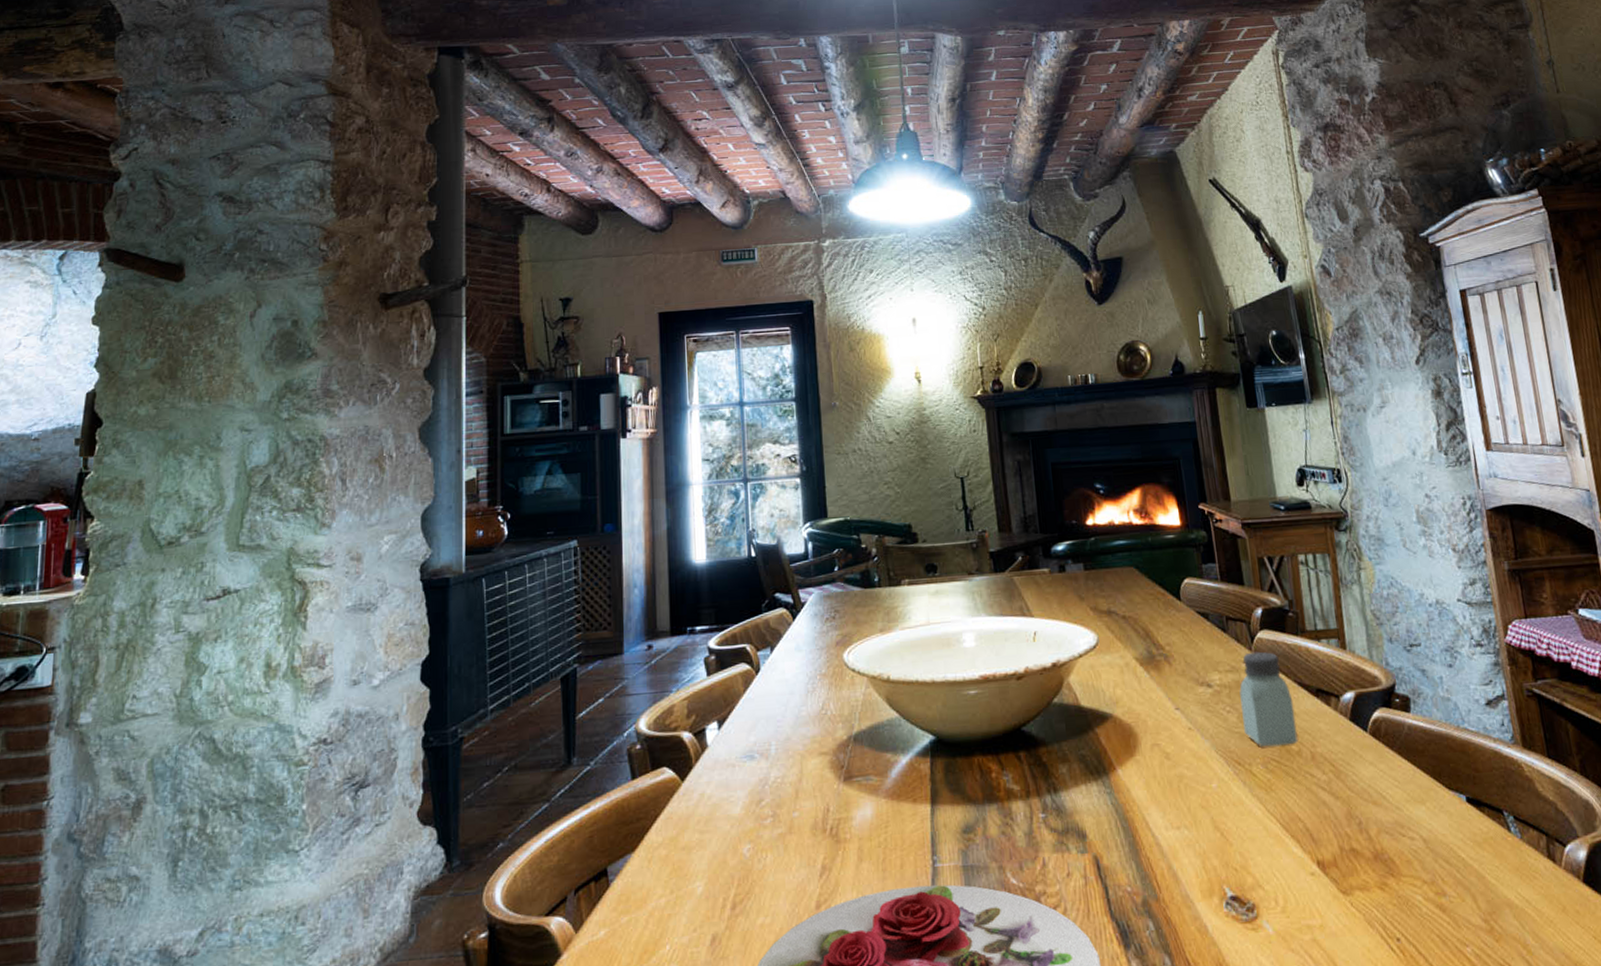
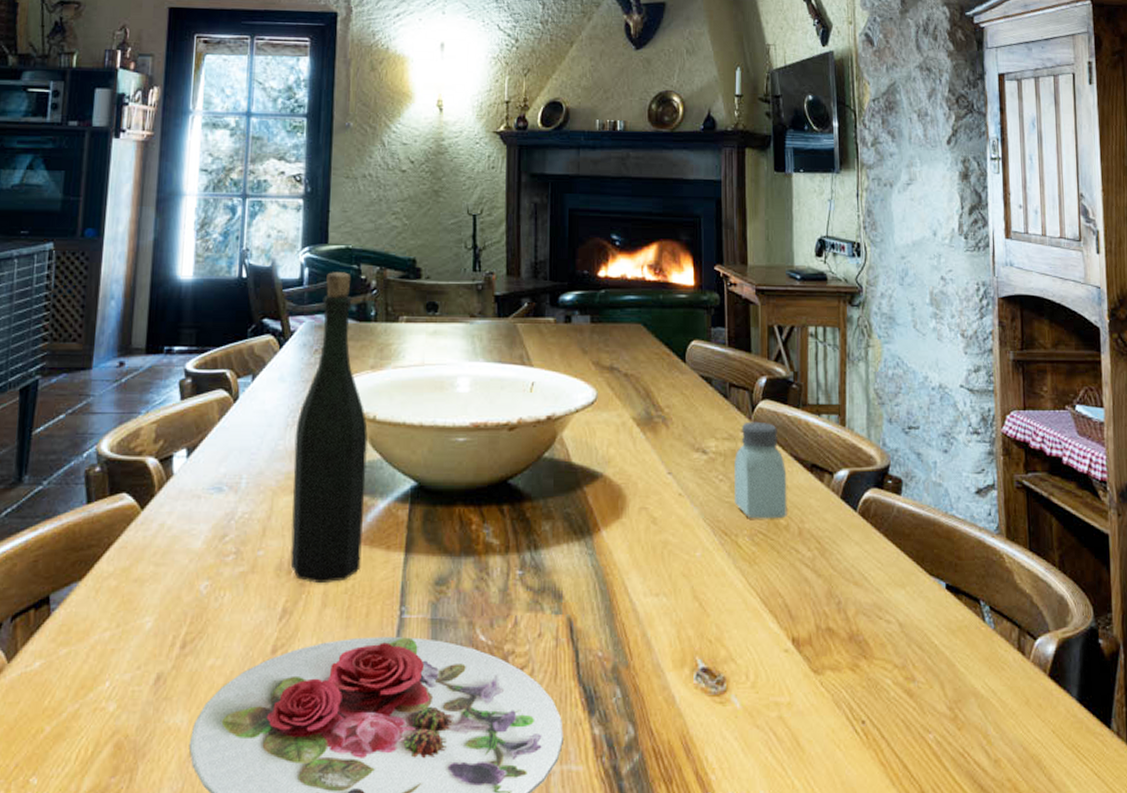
bottle: none [816,543,891,840] -> present [290,272,368,584]

